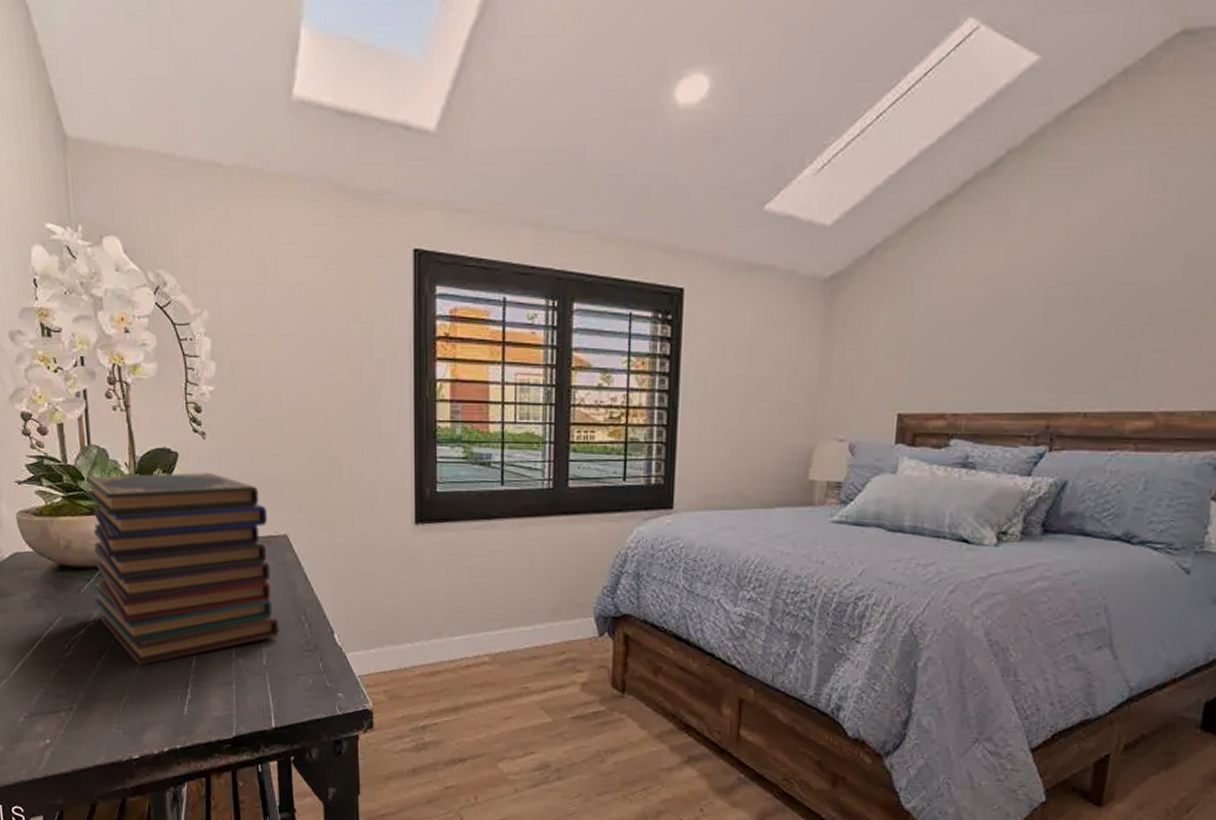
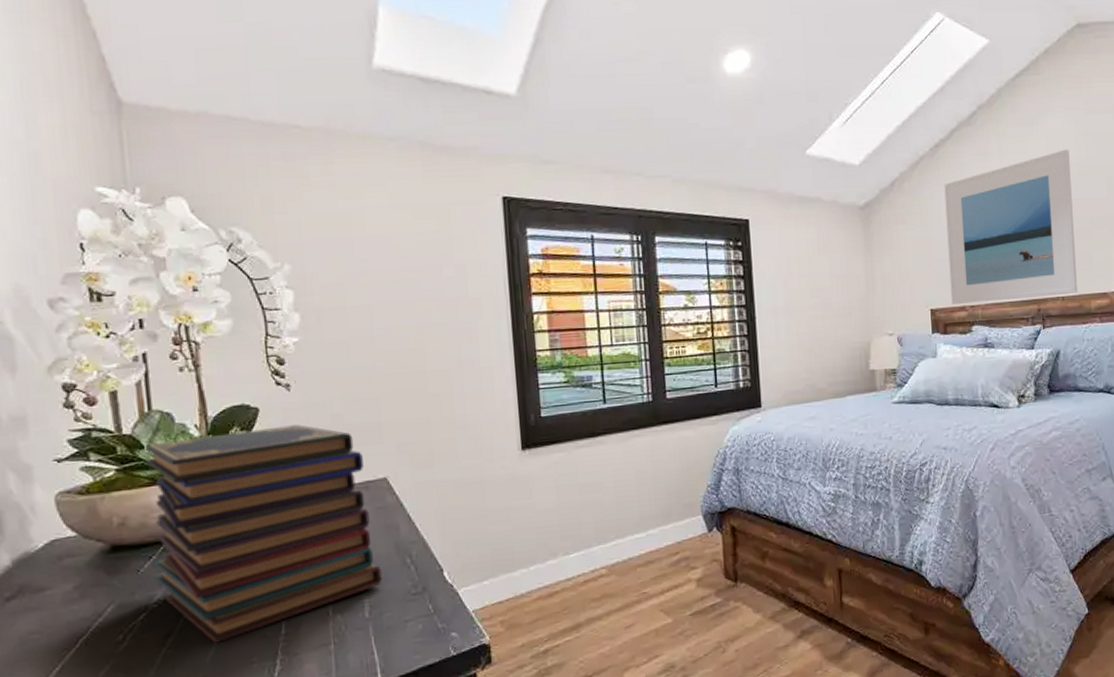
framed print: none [927,213,1134,411] -> present [944,149,1077,304]

